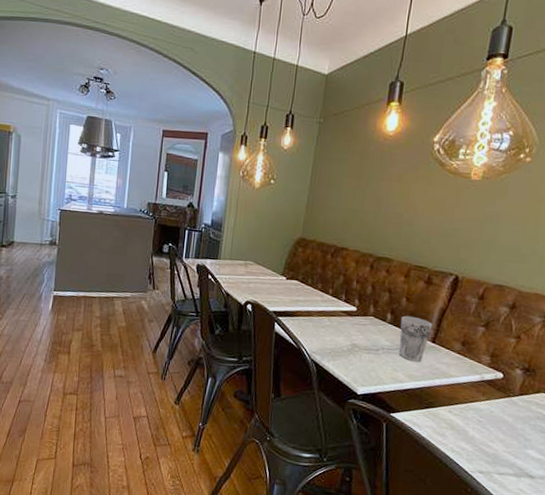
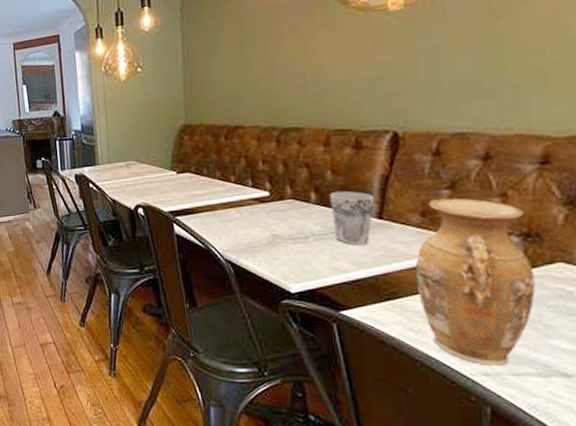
vase: none [448,333,528,467] -> present [415,198,536,366]

